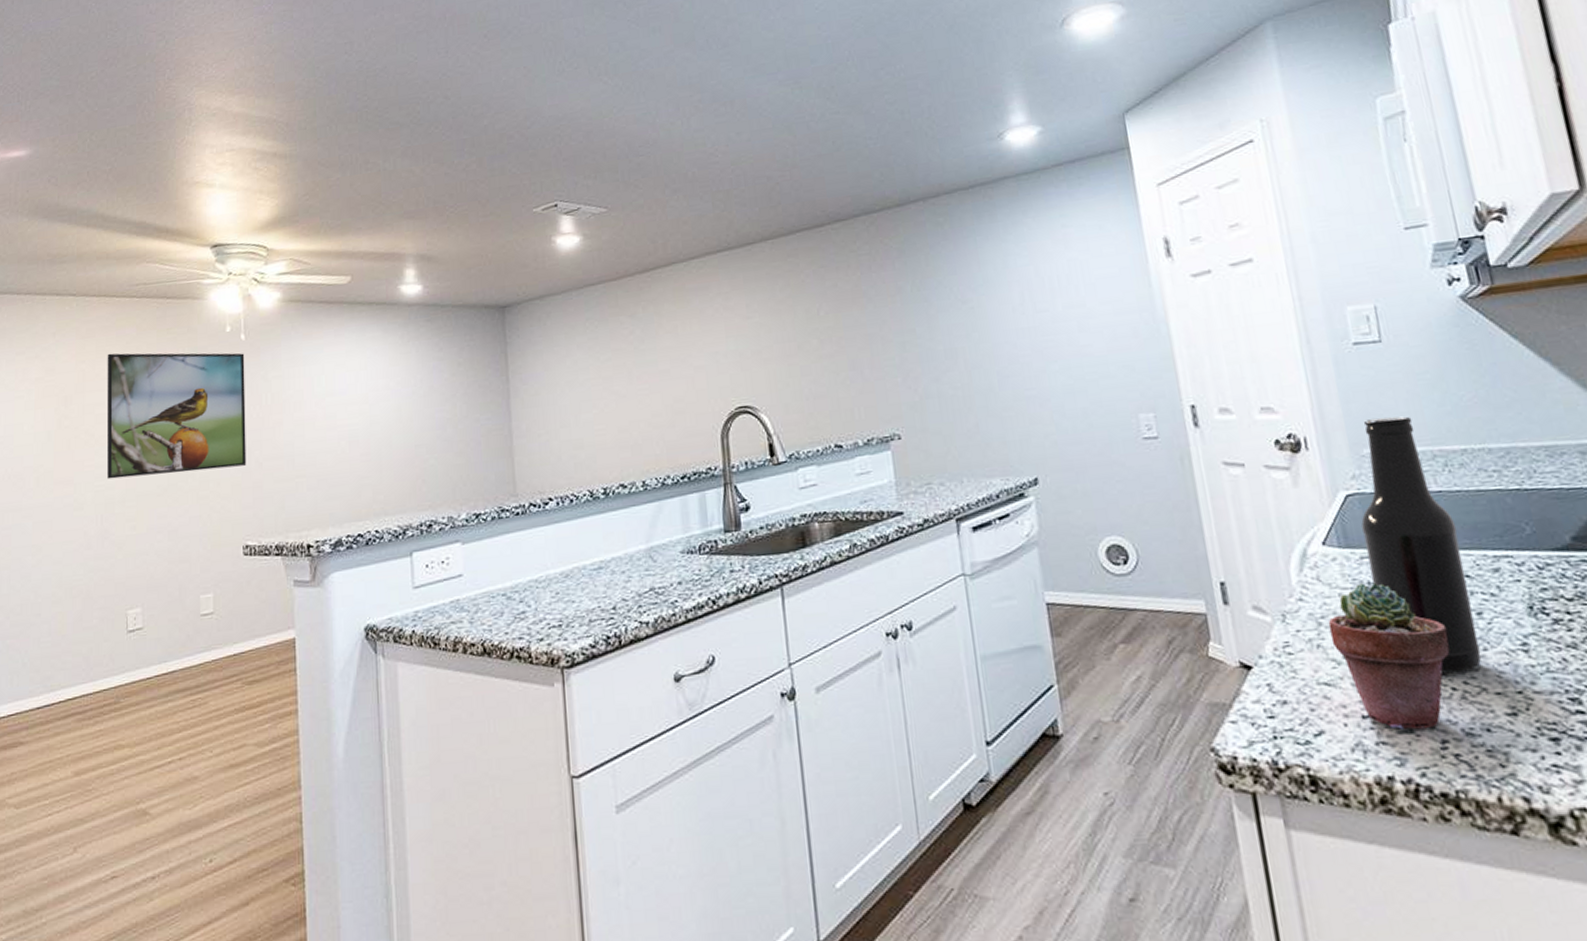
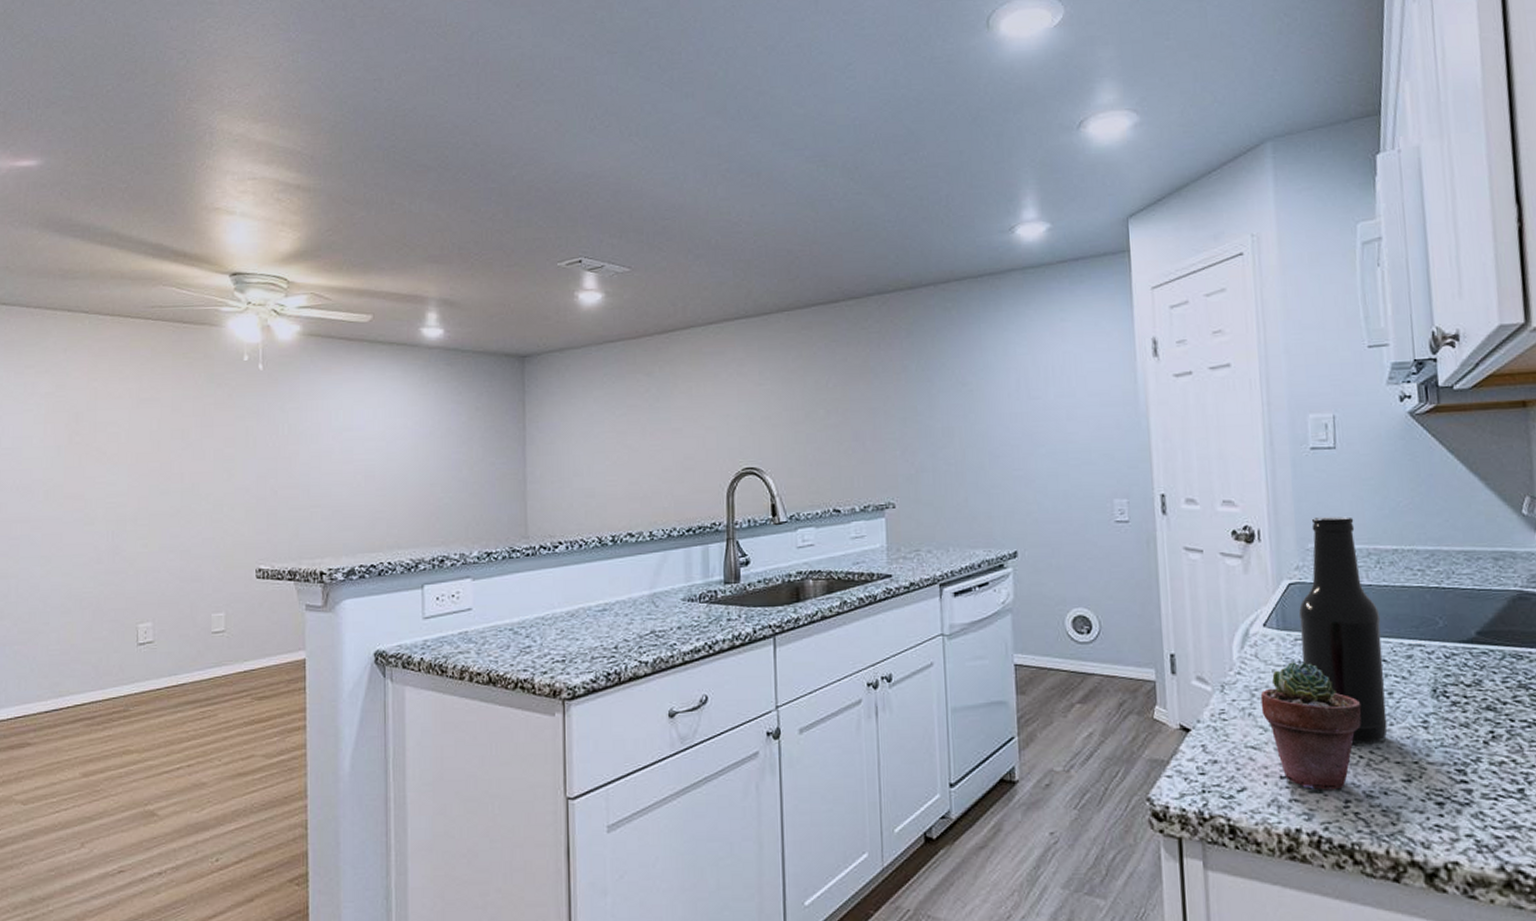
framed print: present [106,353,247,480] -> none [119,373,262,497]

